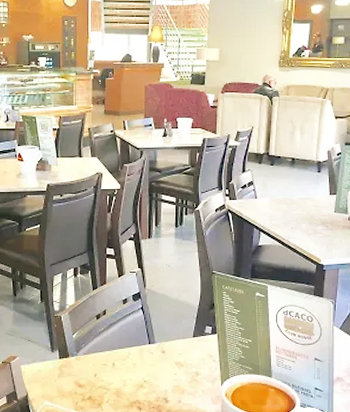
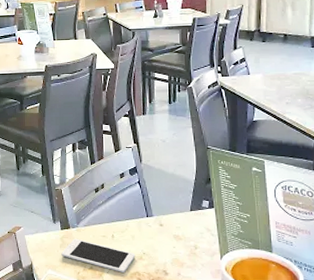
cell phone: none [59,367,136,401] -> present [61,238,136,273]

